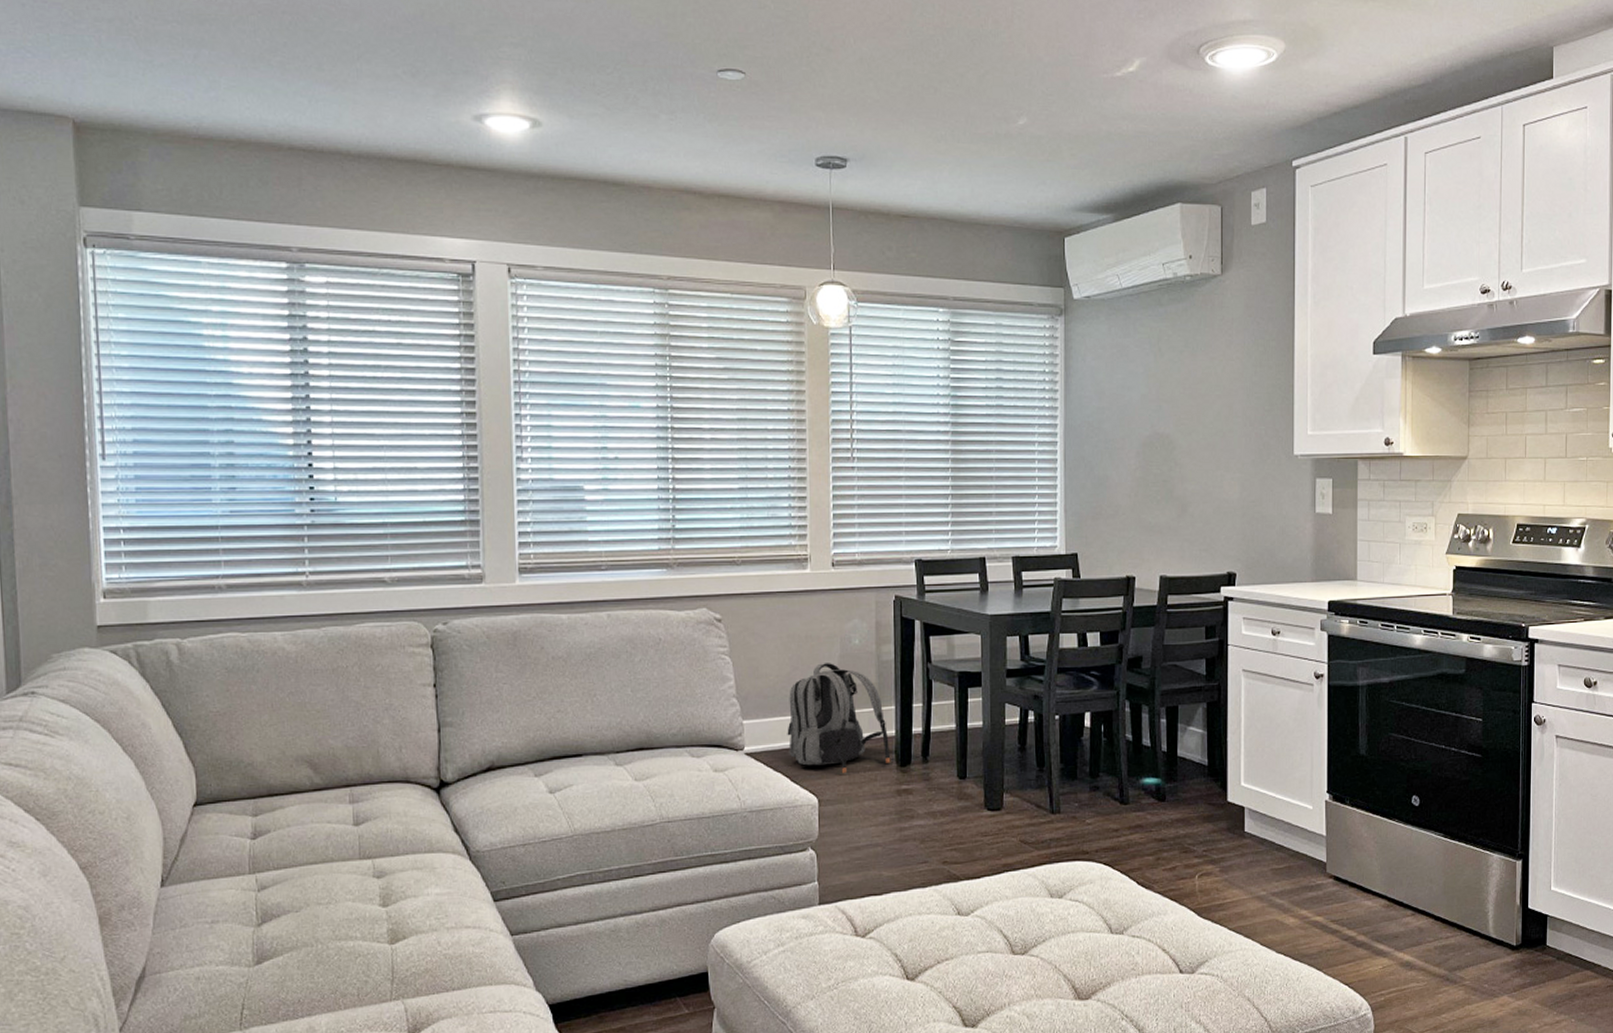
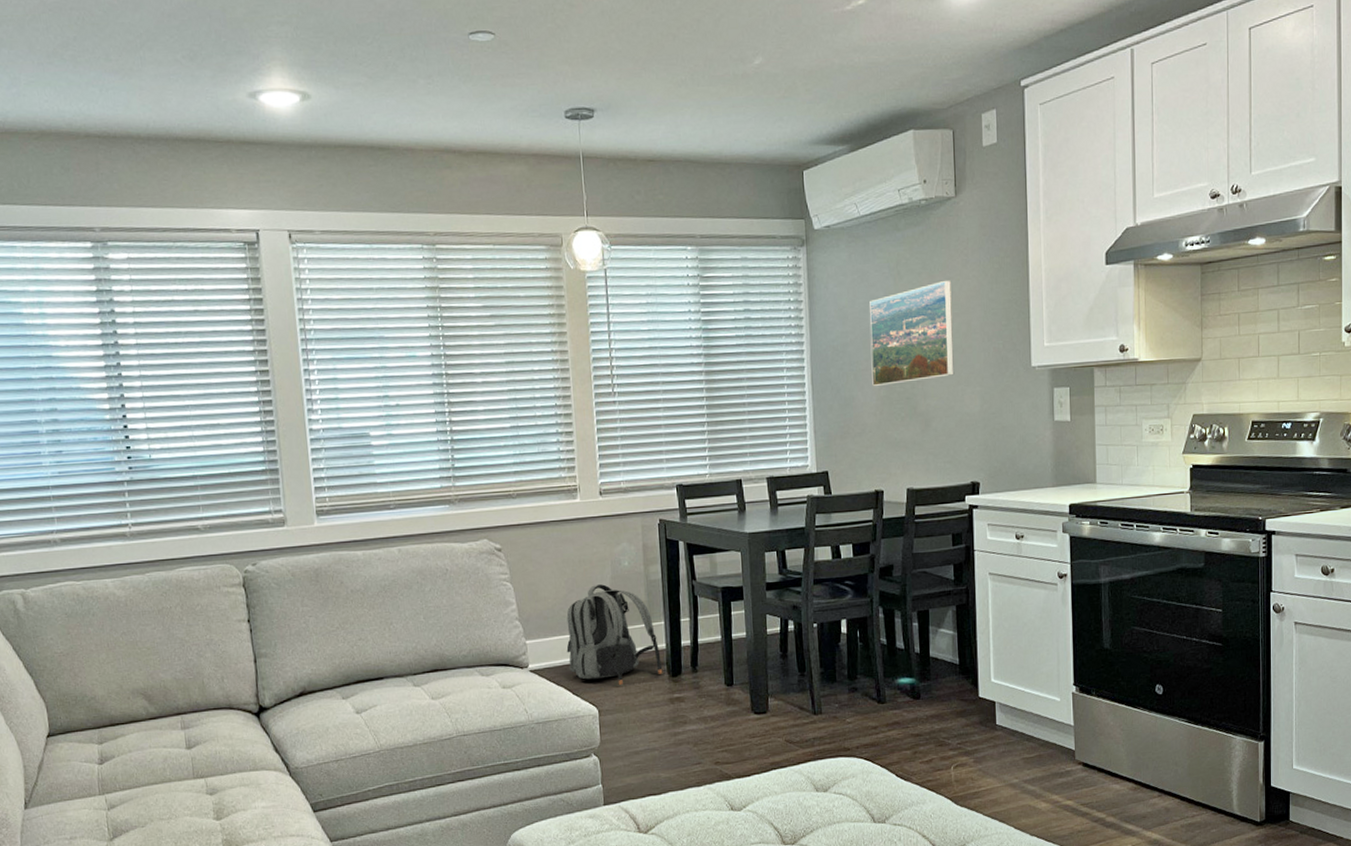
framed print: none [1127,360,1214,467] -> present [869,280,954,387]

